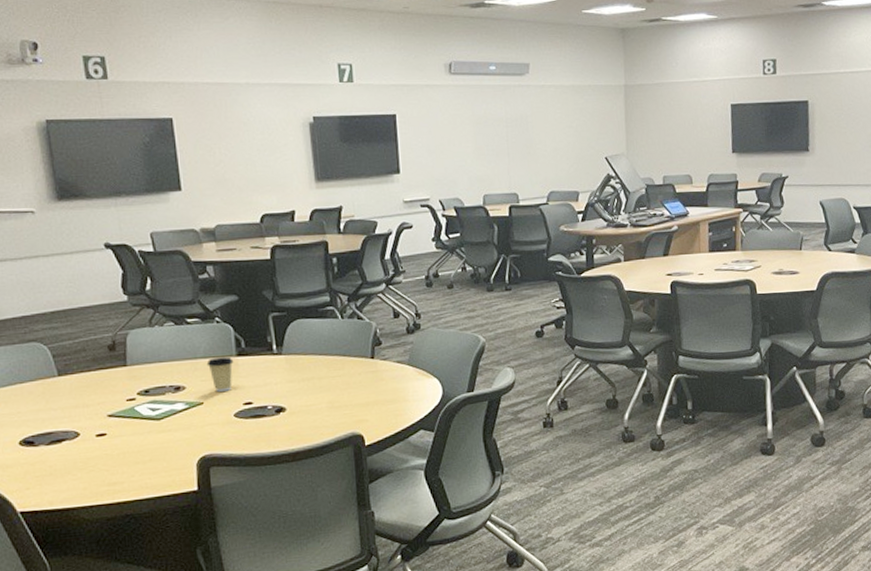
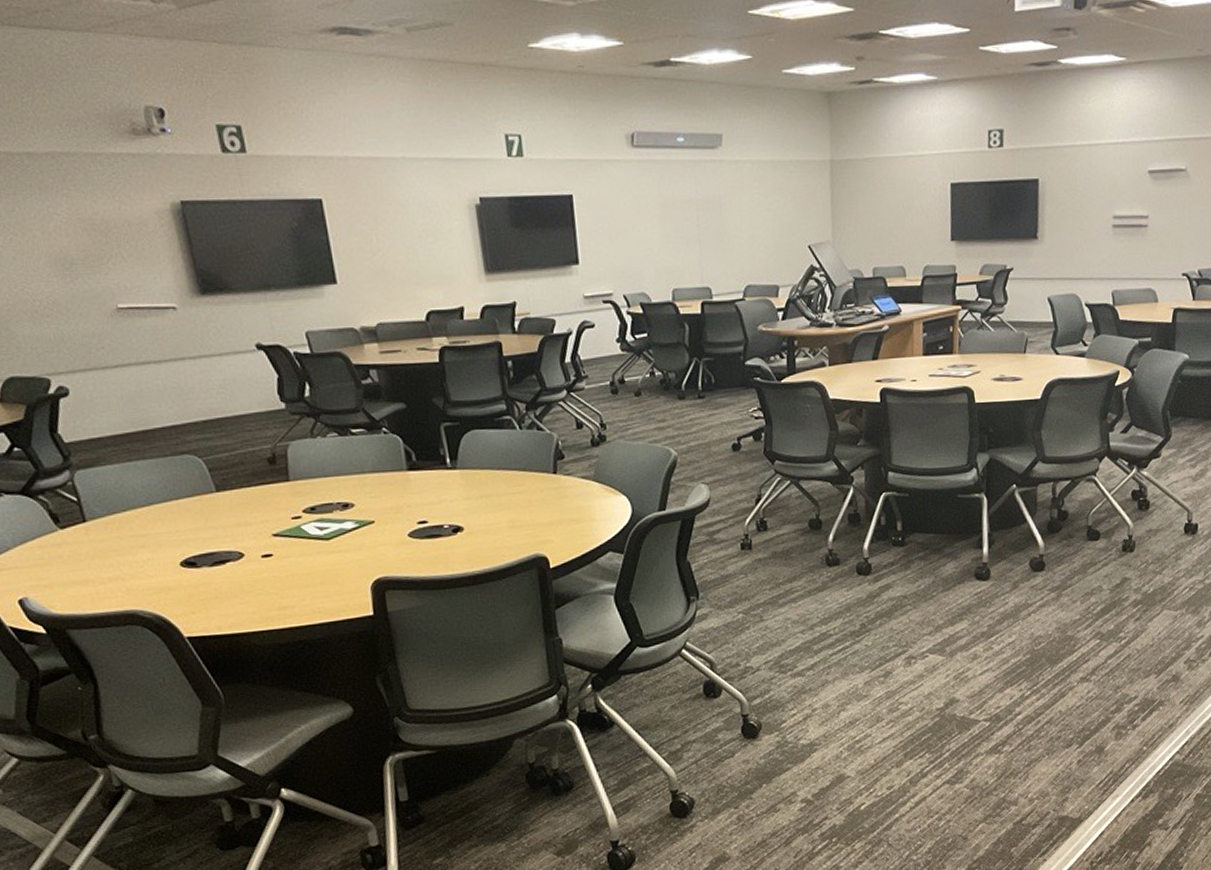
coffee cup: present [206,356,234,392] -> none [375,471,405,509]

